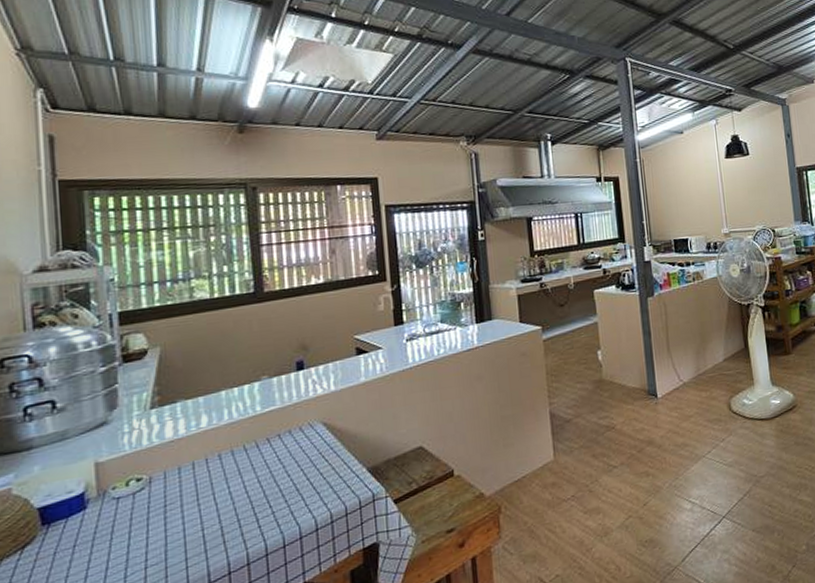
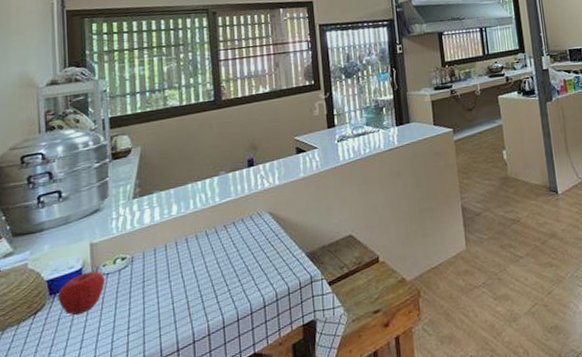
apple: none [52,495,116,549] -> present [57,271,106,316]

